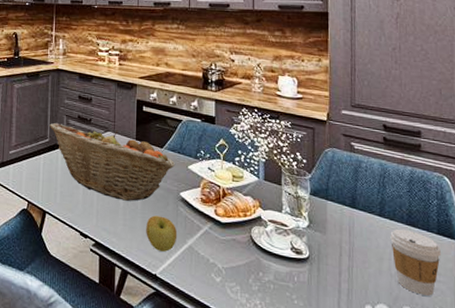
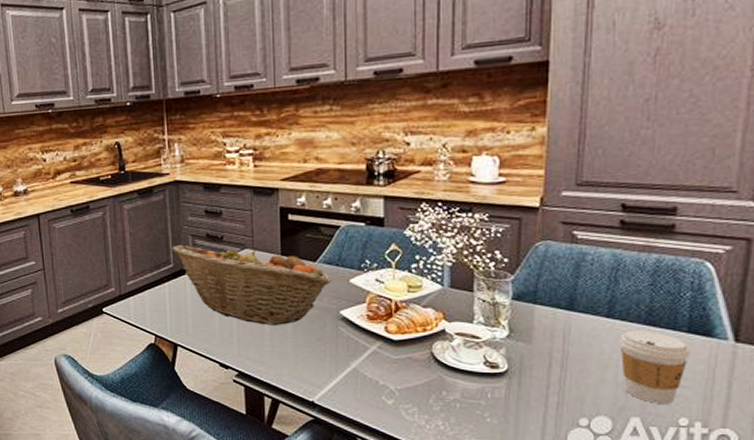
apple: present [146,215,176,252] -> none [299,339,337,377]

